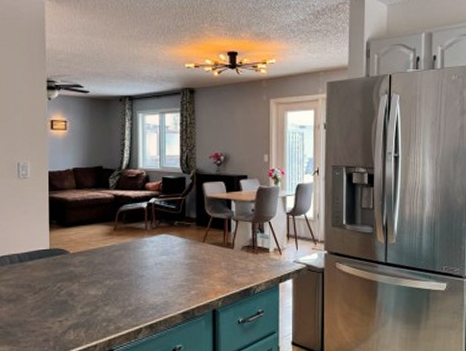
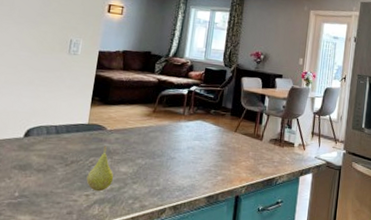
fruit: none [57,269,84,317] -> present [86,145,114,192]

